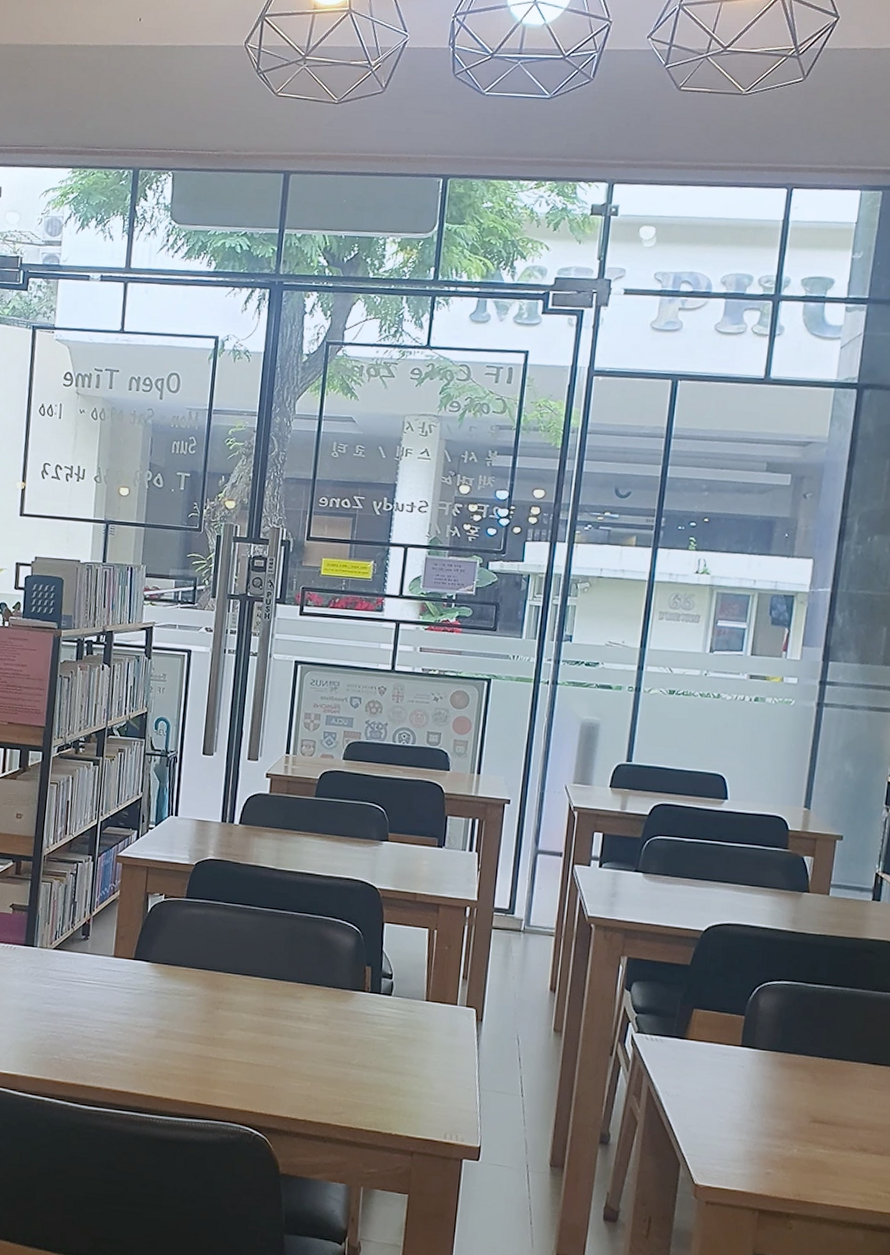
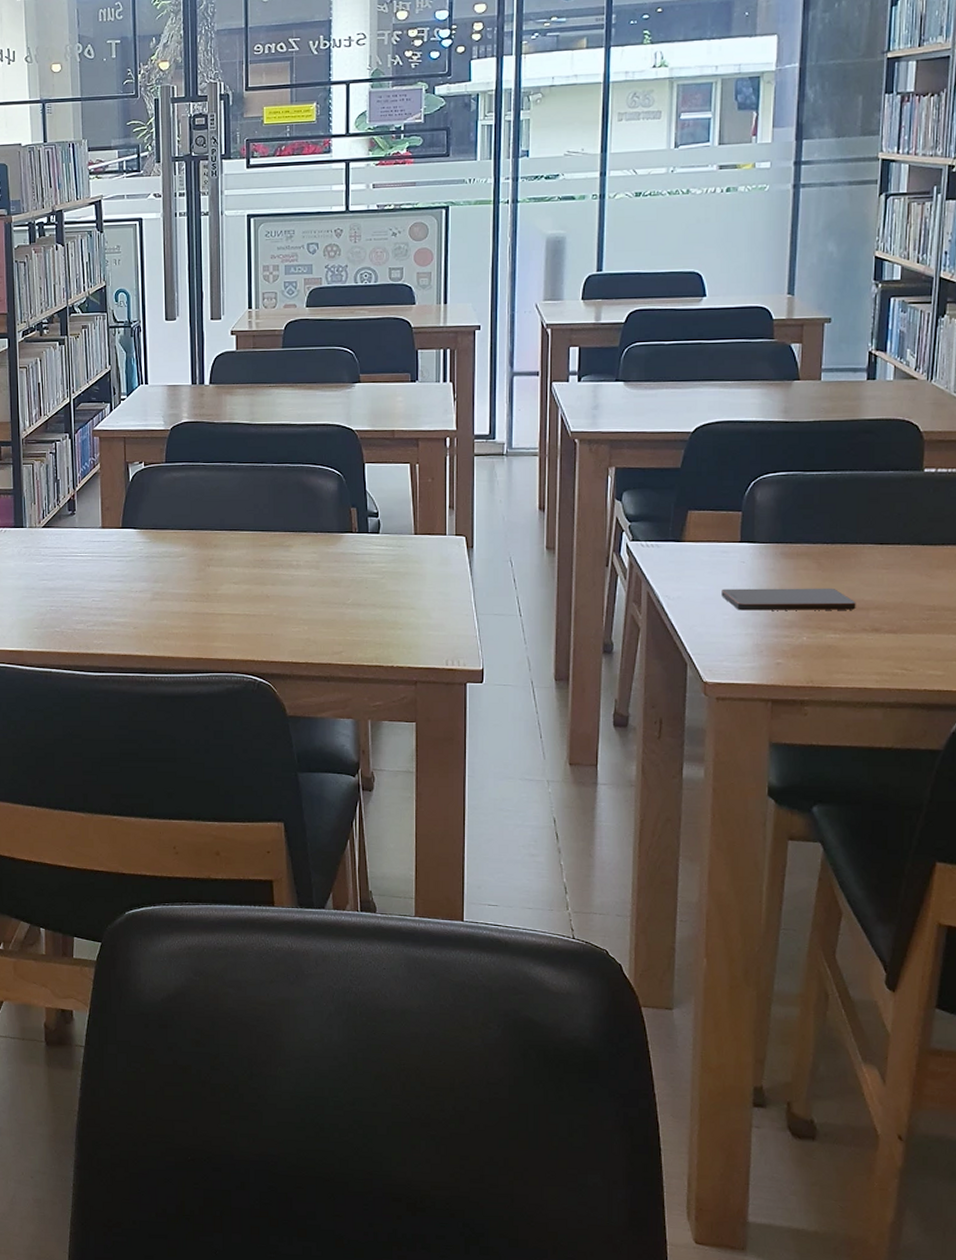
phone: none [719,1091,847,1127] -> present [721,588,856,611]

